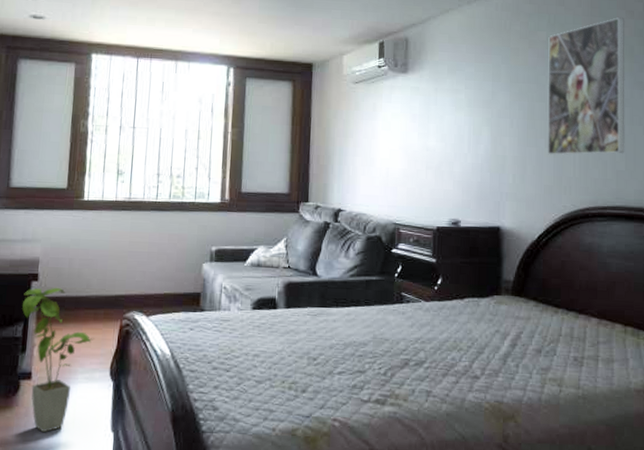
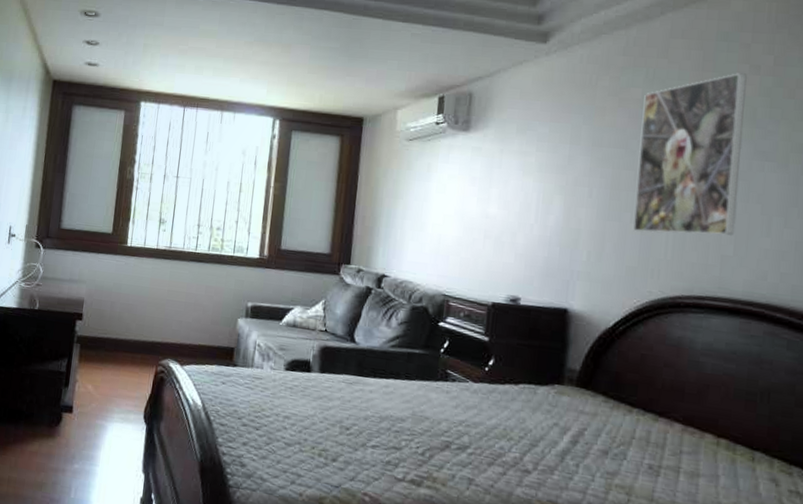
house plant: present [22,287,94,433] -> none [67,327,131,465]

